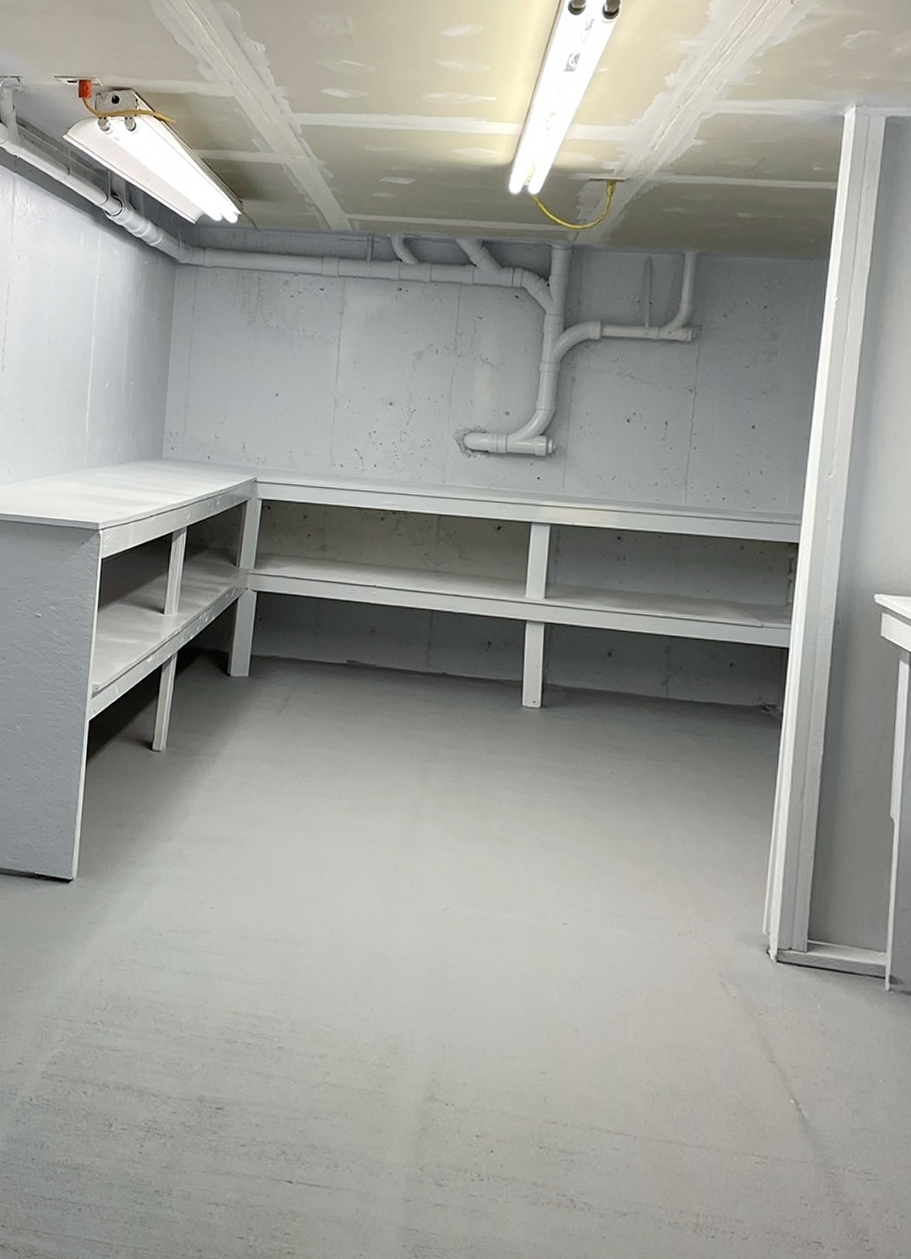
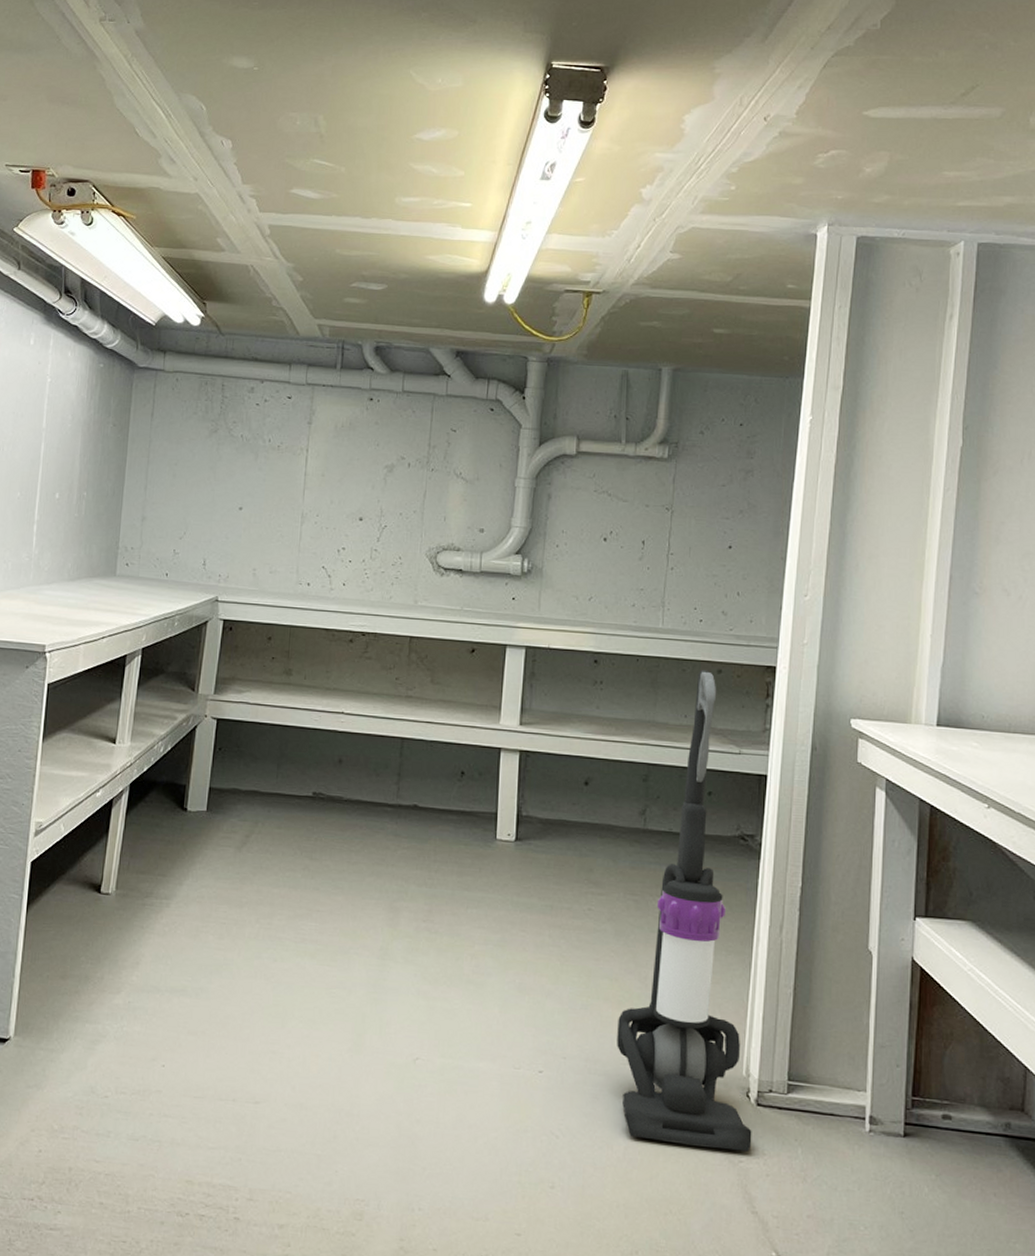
vacuum cleaner: none [639,546,772,1005] -> present [617,669,752,1152]

